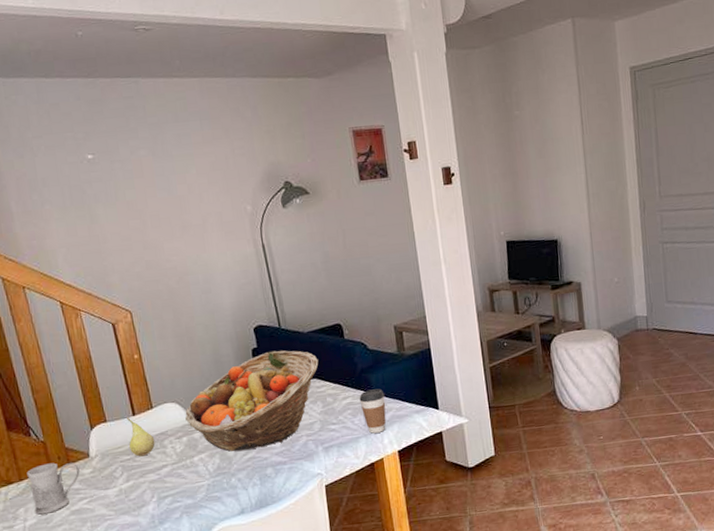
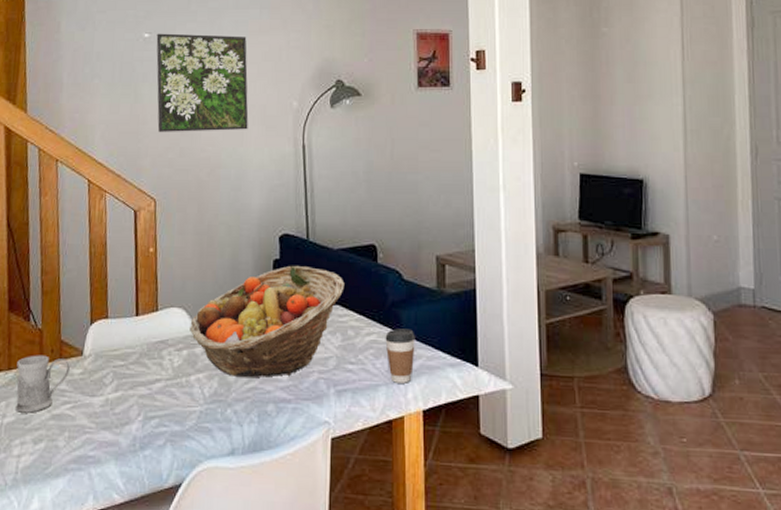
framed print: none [100,149,208,249] -> present [156,33,249,132]
fruit: present [127,417,155,457] -> none [126,316,154,365]

